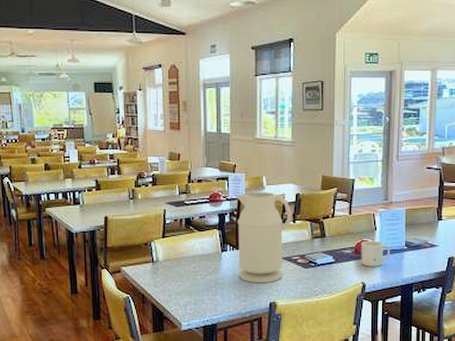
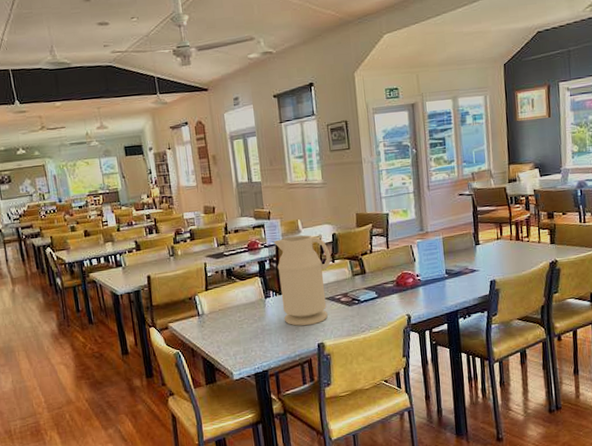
mug: present [361,240,390,267] -> none [402,271,432,299]

